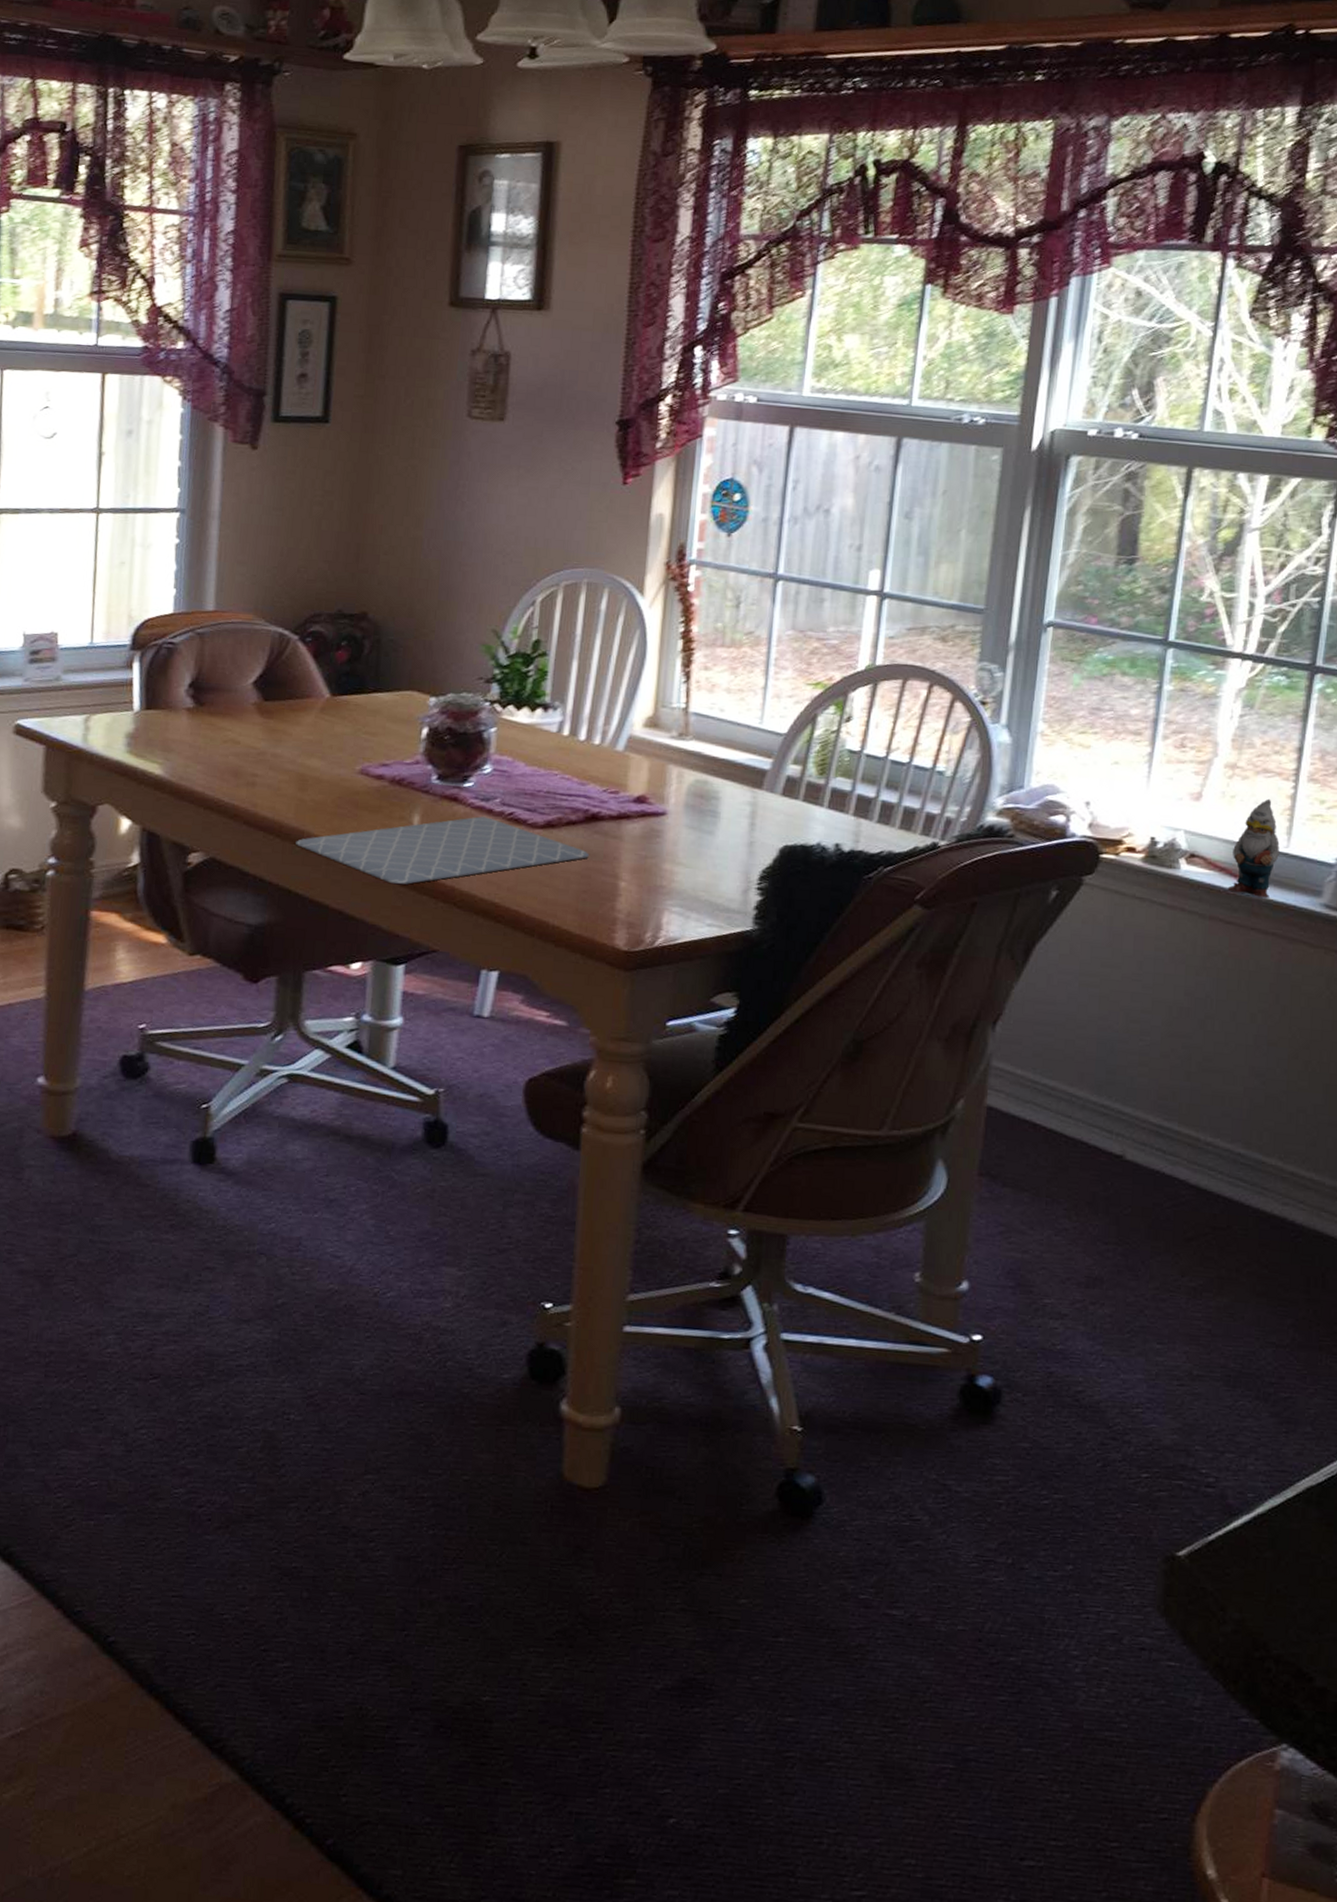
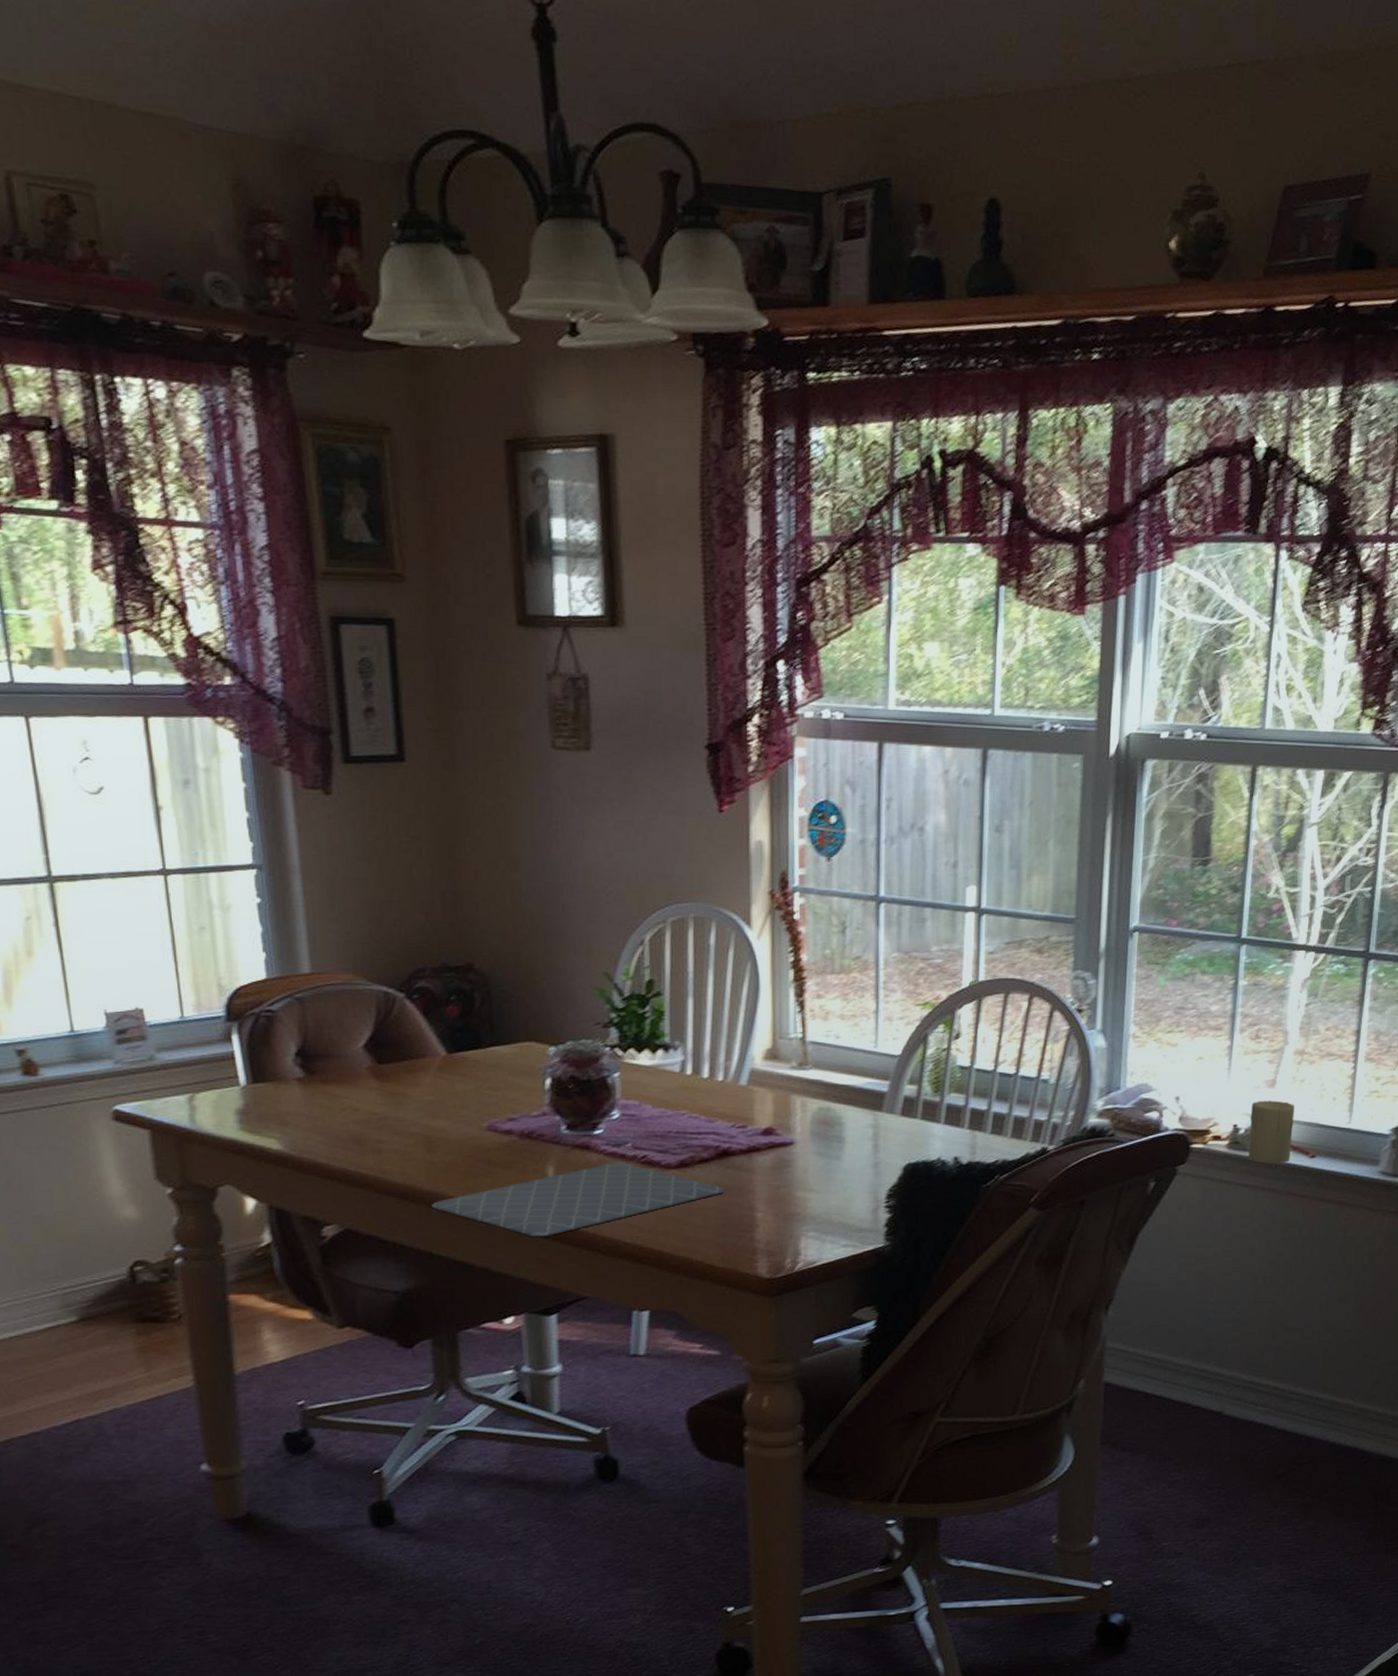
candle: none [1166,813,1224,885] -> present [1248,1100,1295,1164]
decorative figurine: present [1227,798,1281,899] -> none [1300,1080,1344,1172]

